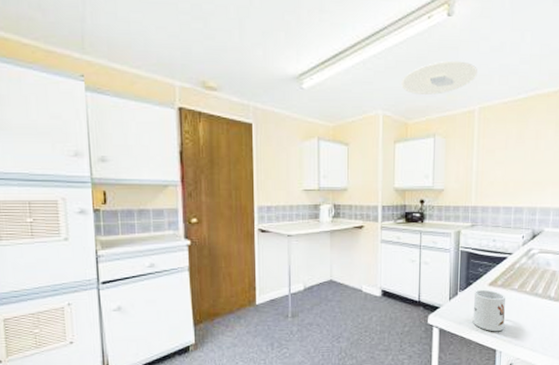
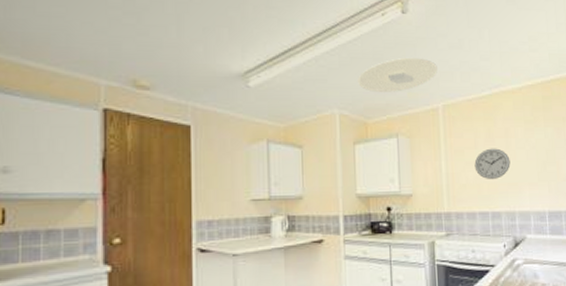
wall clock: none [503,149,538,179] -> present [474,148,511,180]

